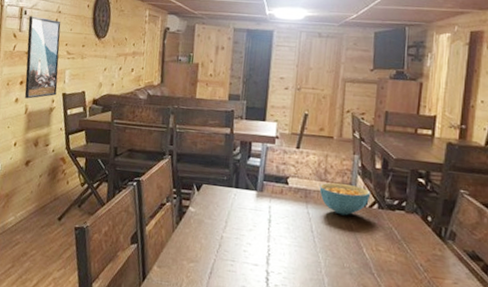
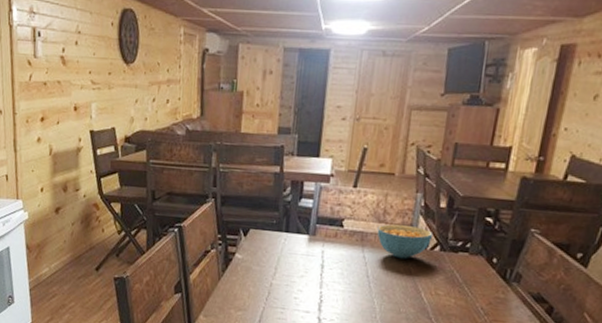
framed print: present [24,16,61,99] -> none [43,38,84,138]

